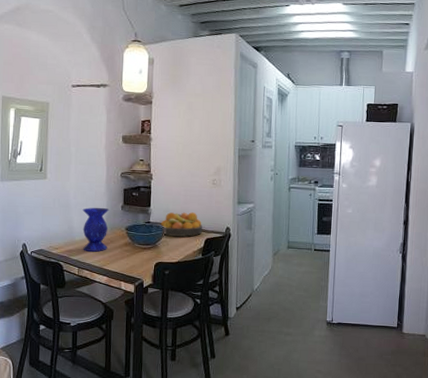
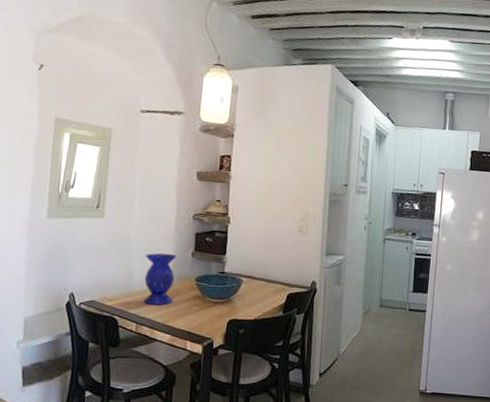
fruit bowl: present [157,212,203,237] -> none [232,262,286,291]

